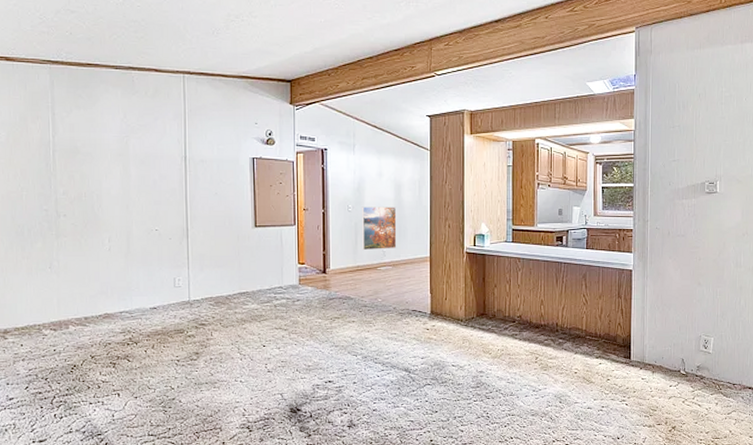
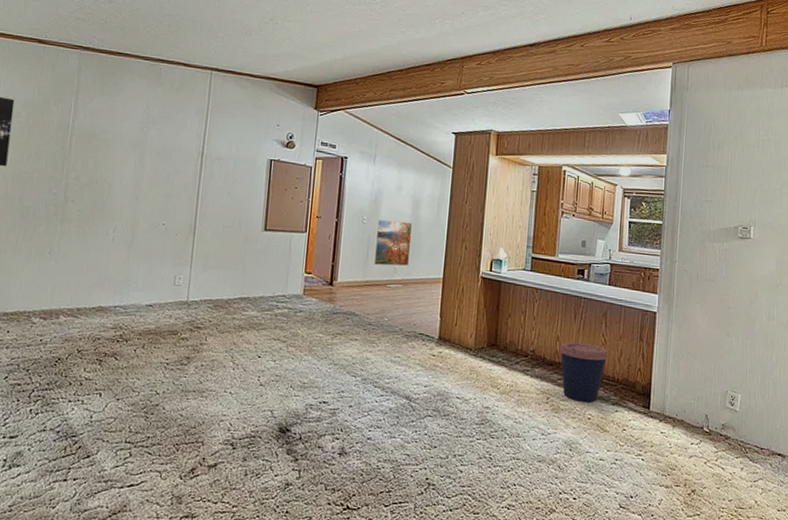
coffee cup: none [544,304,590,358] -> present [559,341,609,402]

